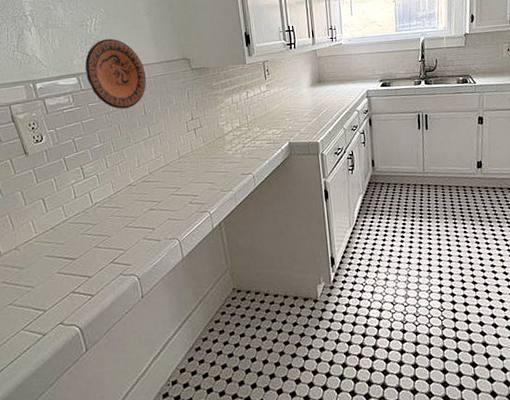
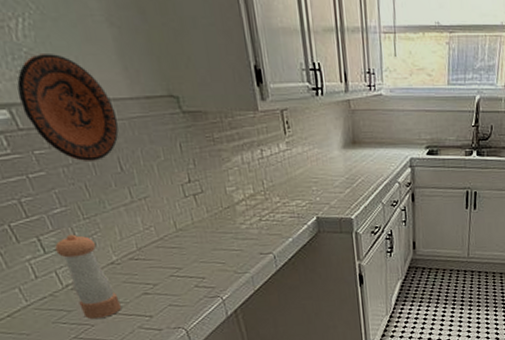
pepper shaker: none [92,163,133,231] -> present [55,234,122,319]

